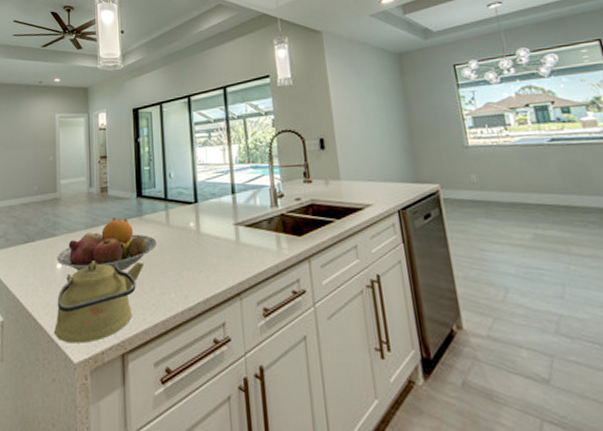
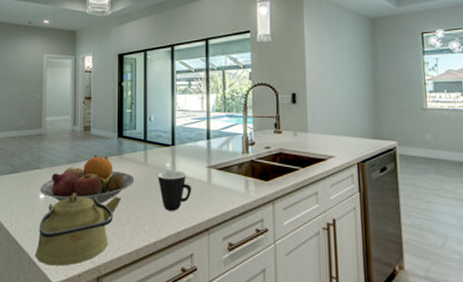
mug: none [181,230,220,275] -> present [158,171,192,211]

